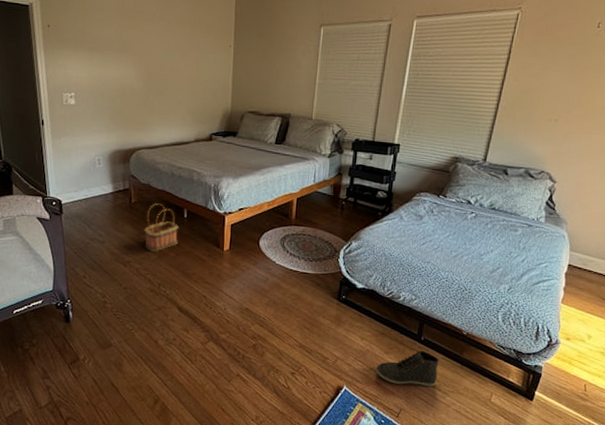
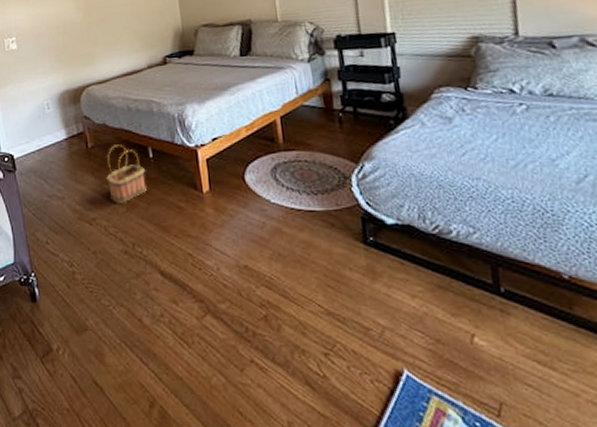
sneaker: present [375,350,439,387] -> none [444,307,544,365]

